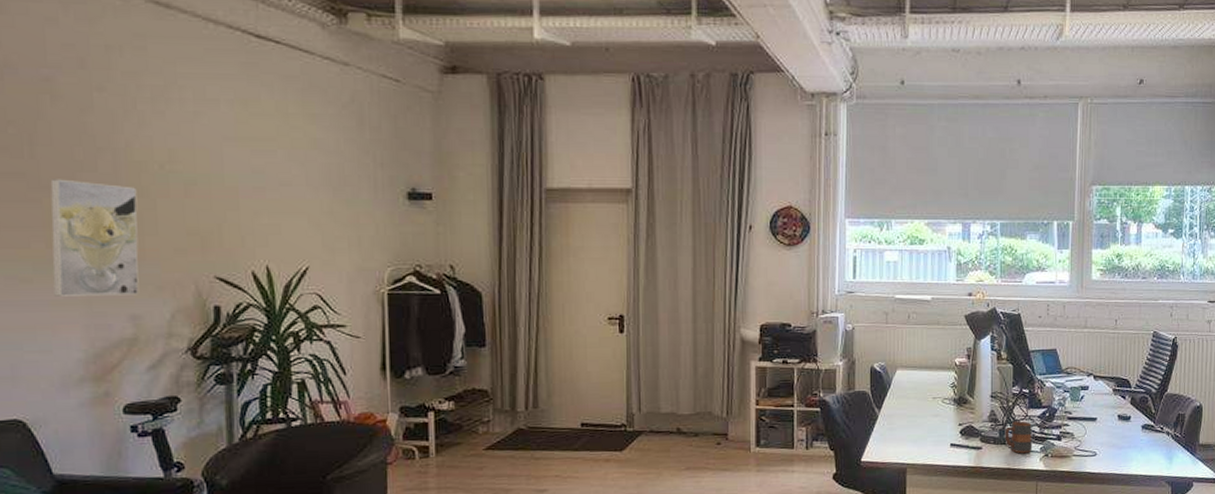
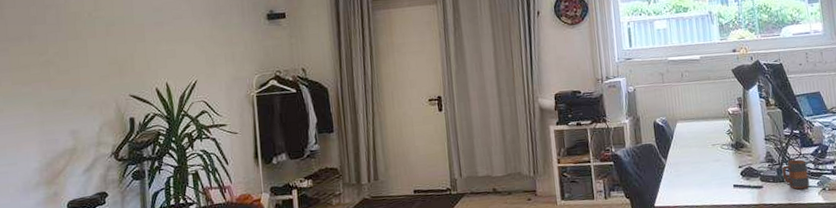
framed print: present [50,179,140,296] -> none [14,31,77,121]

